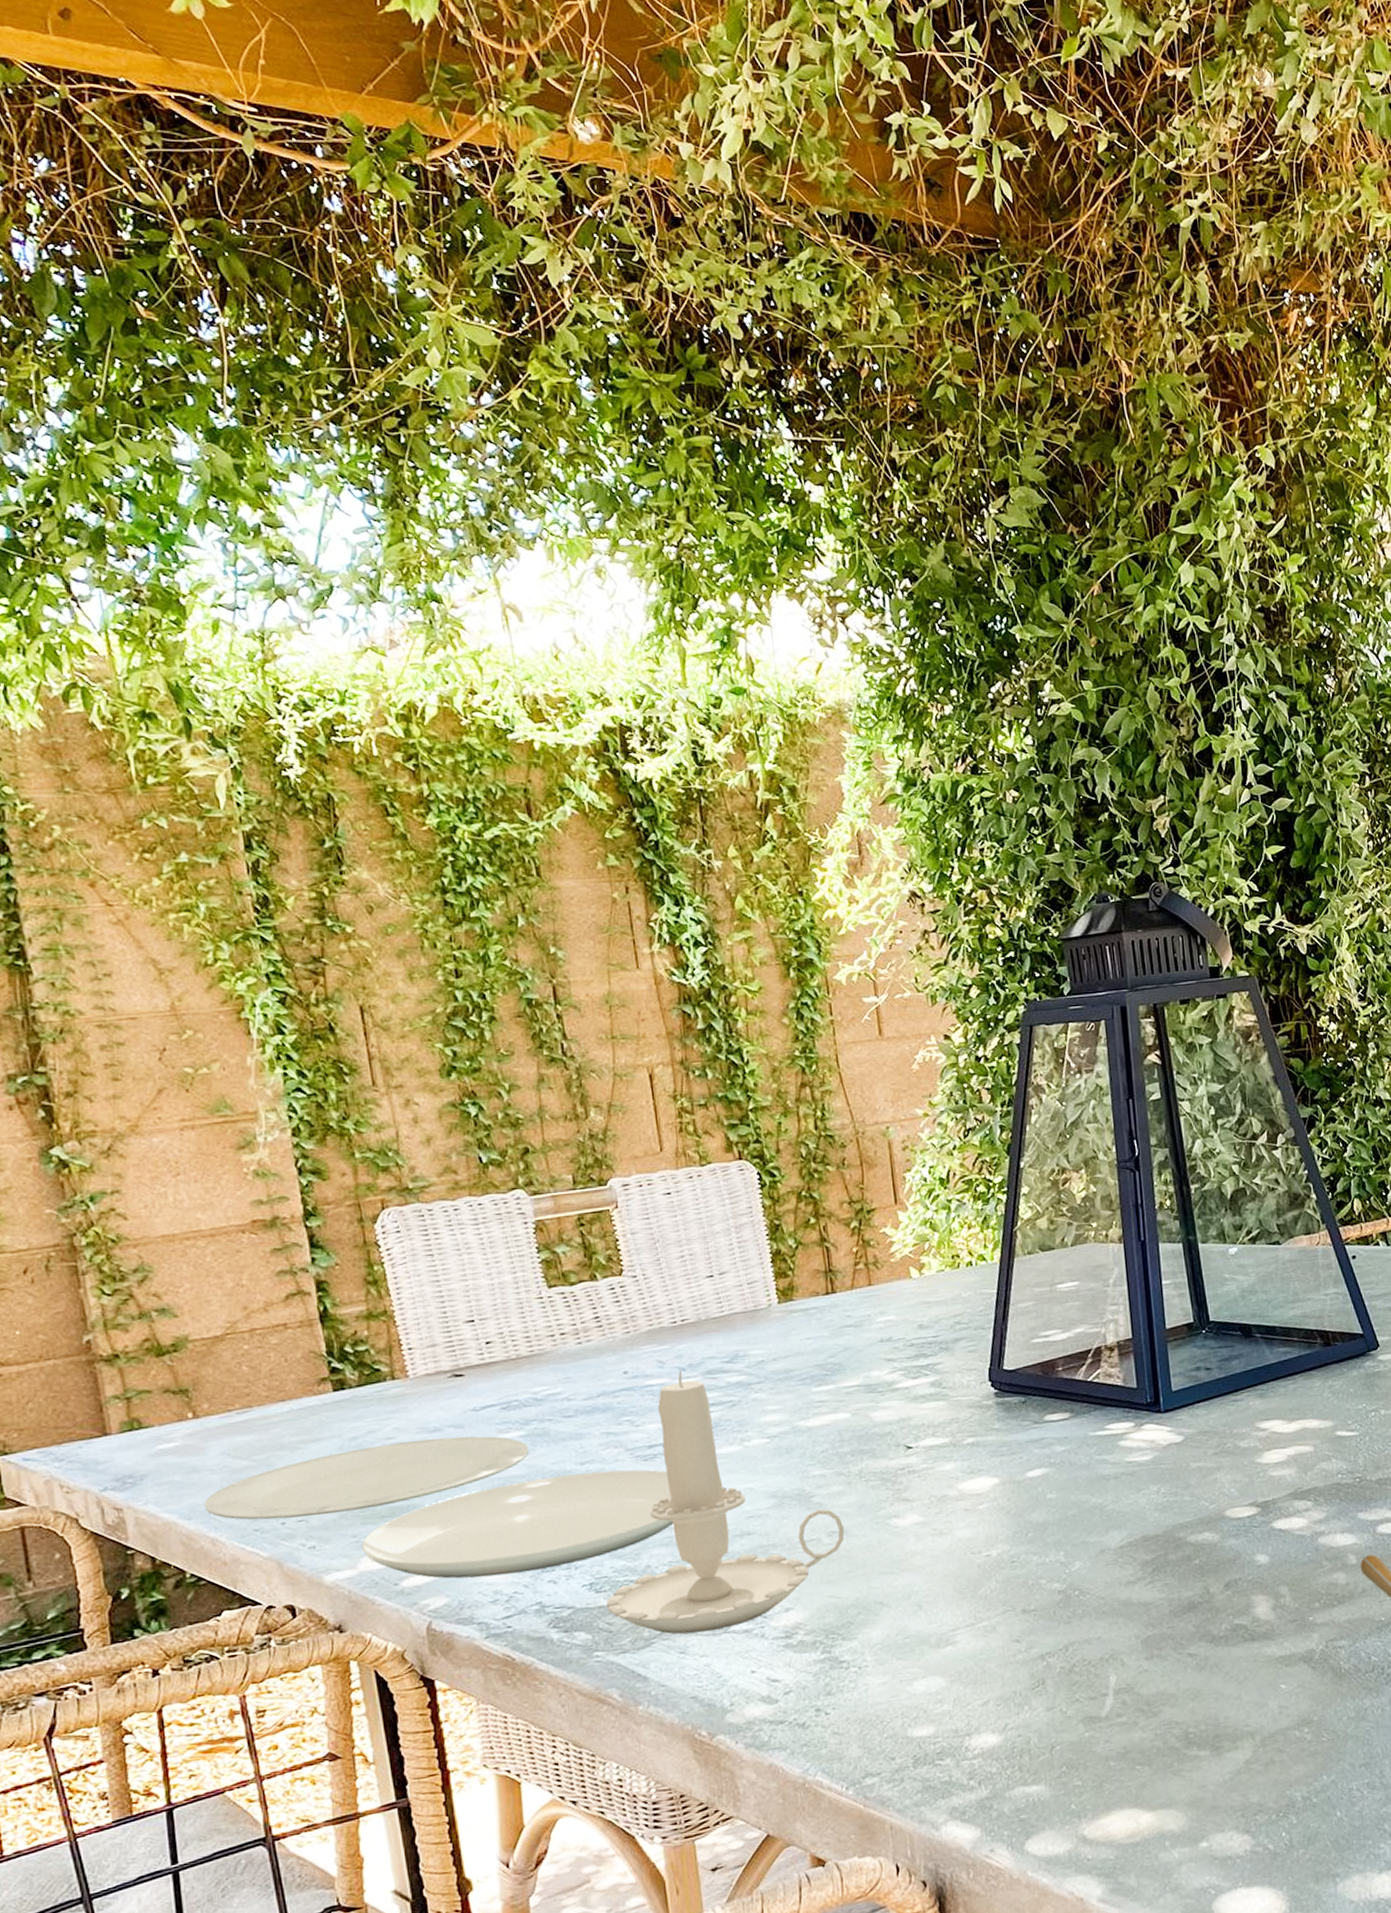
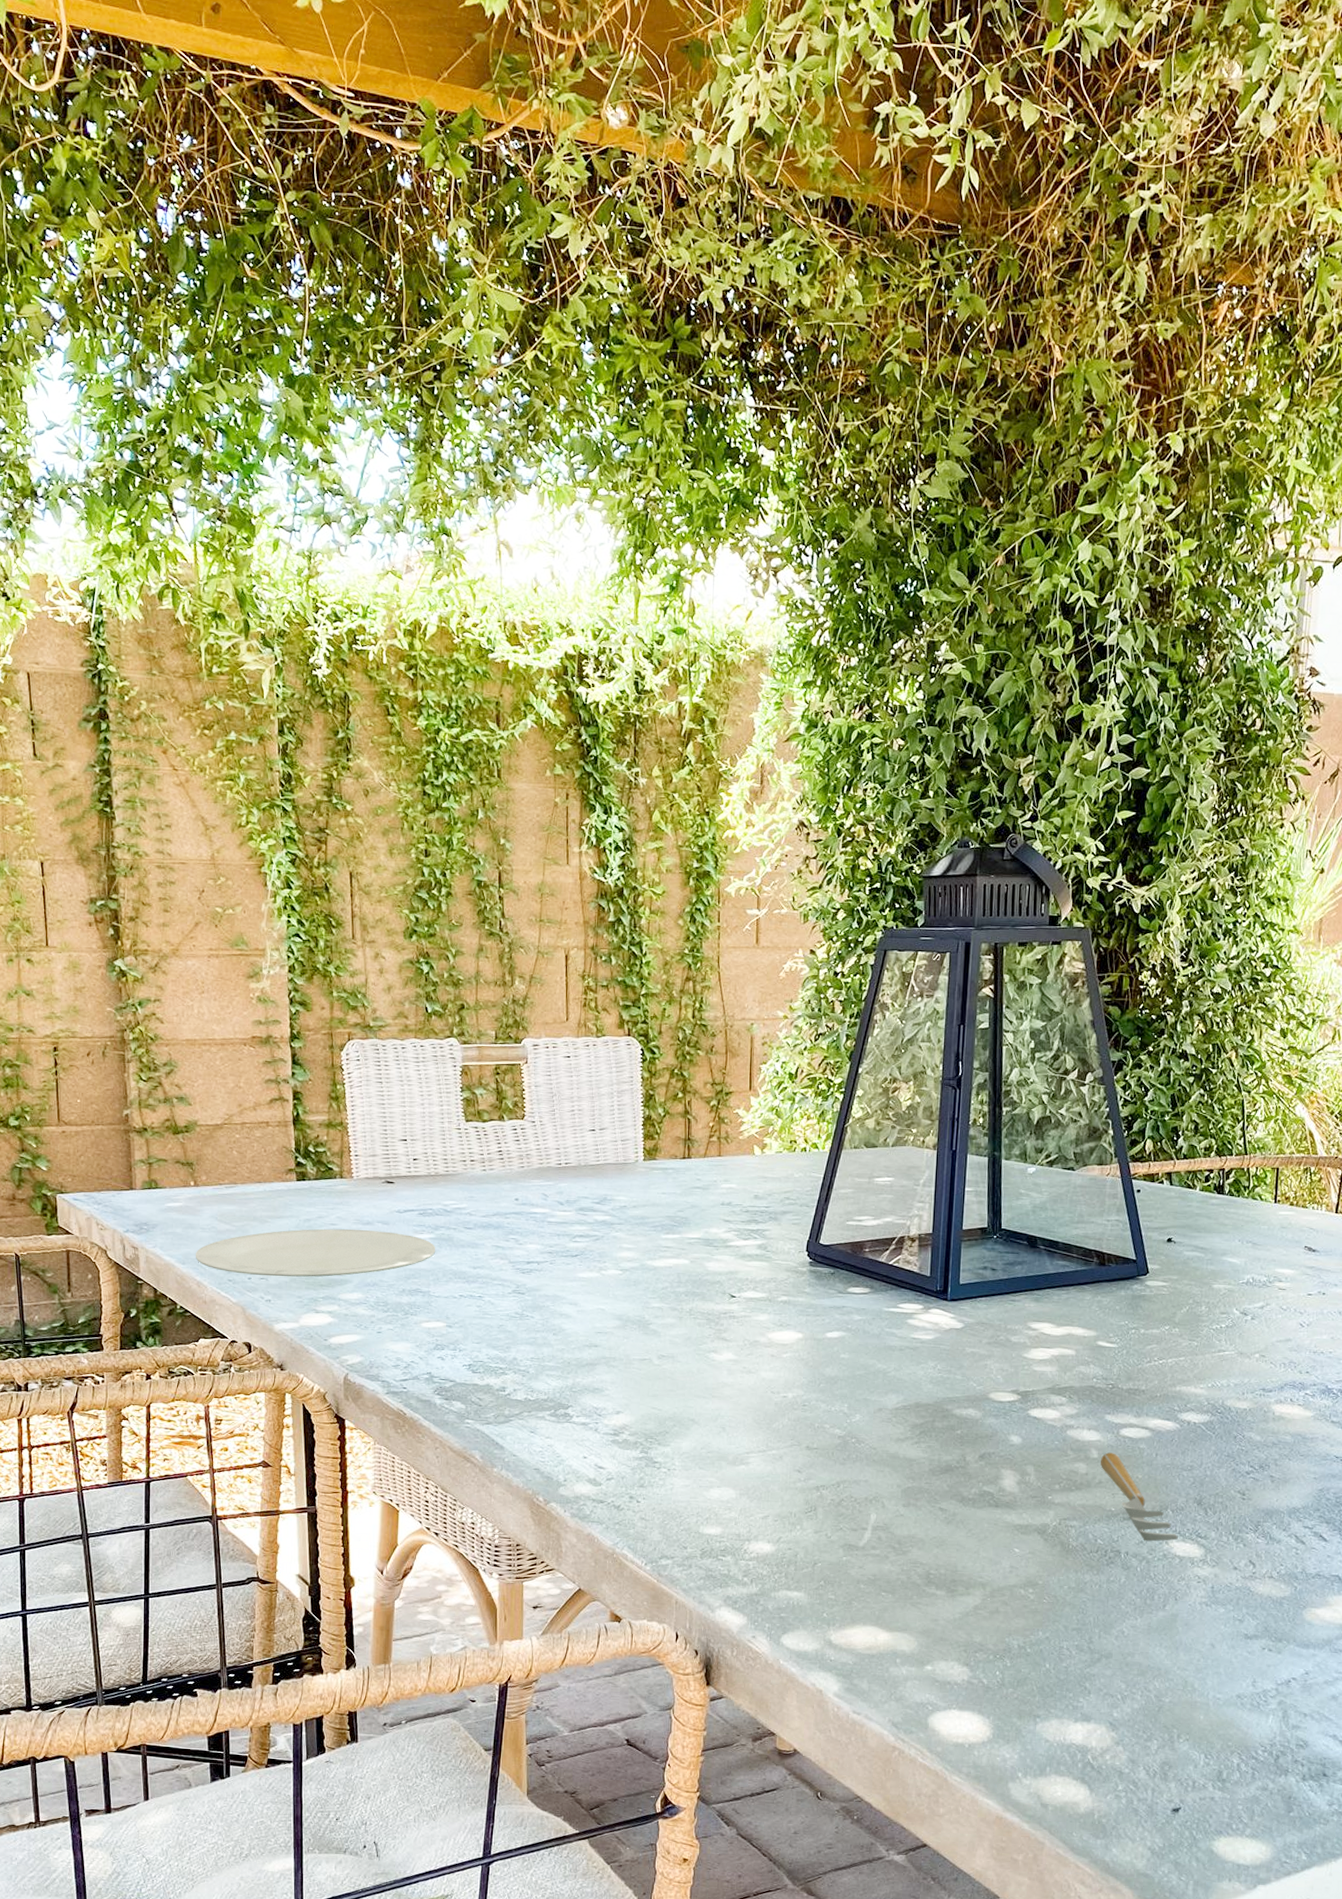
plate: present [361,1469,674,1579] -> none [303,1274,540,1347]
candle: present [606,1370,845,1634] -> none [479,1204,672,1419]

